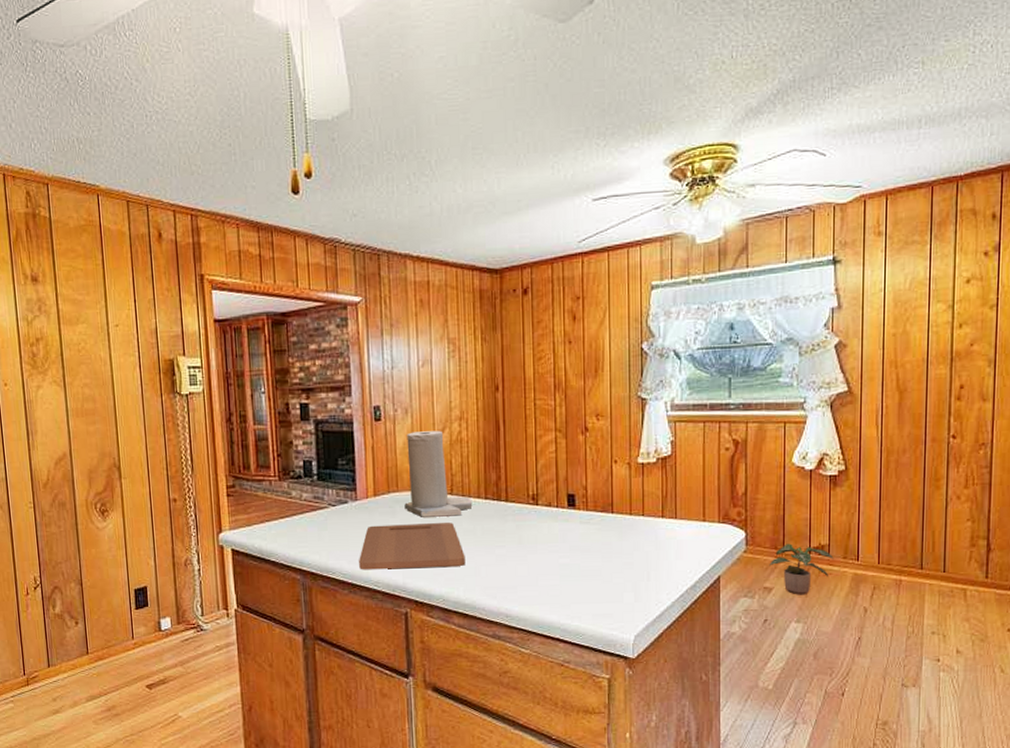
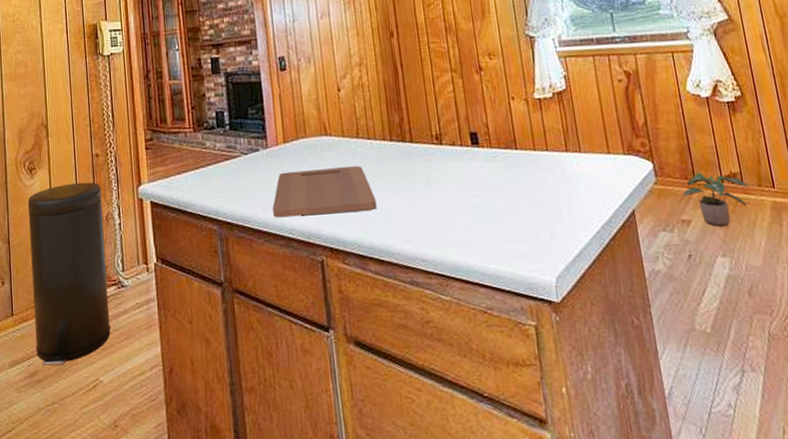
pedal bin: none [100,526,190,701] -> present [27,182,111,366]
paper towel: present [404,431,473,517] -> none [311,77,379,162]

